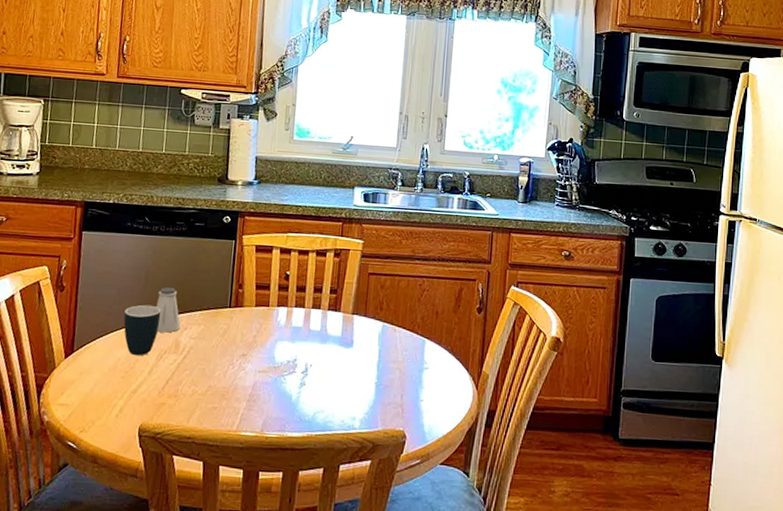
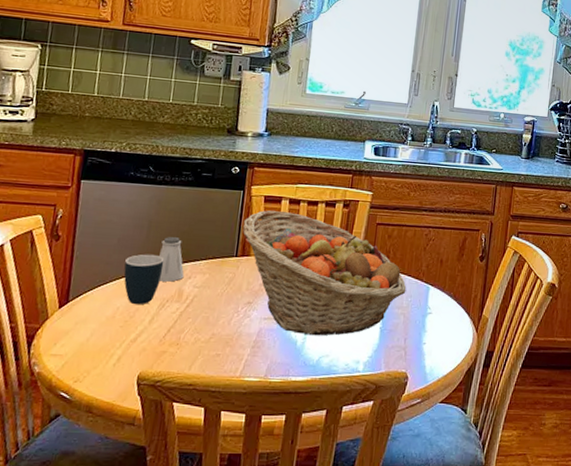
fruit basket: none [235,260,401,391] -> present [243,210,407,336]

